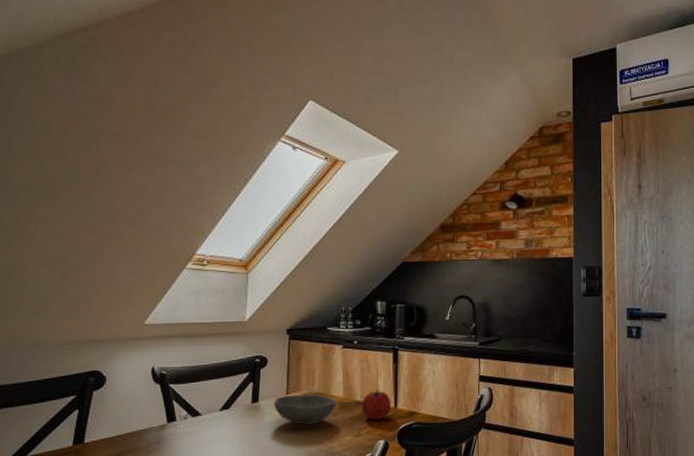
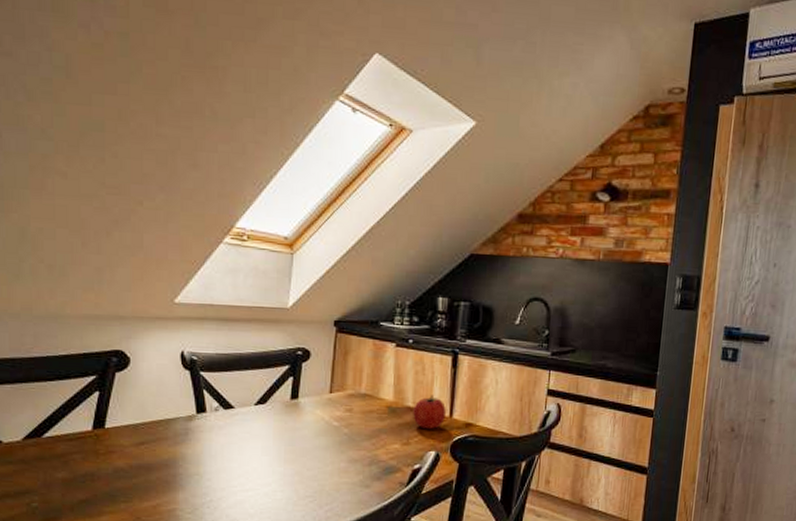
bowl: present [274,395,337,425] -> none [315,394,385,429]

